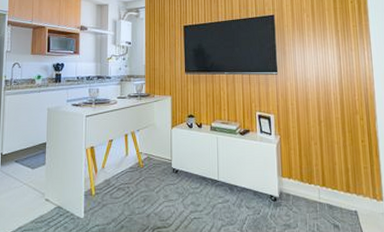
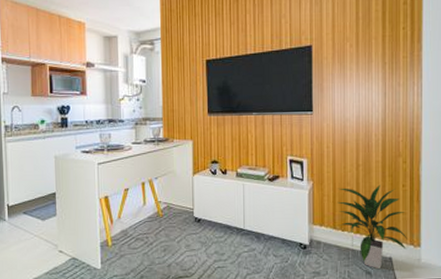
indoor plant: none [303,139,371,223] -> present [337,184,409,270]

